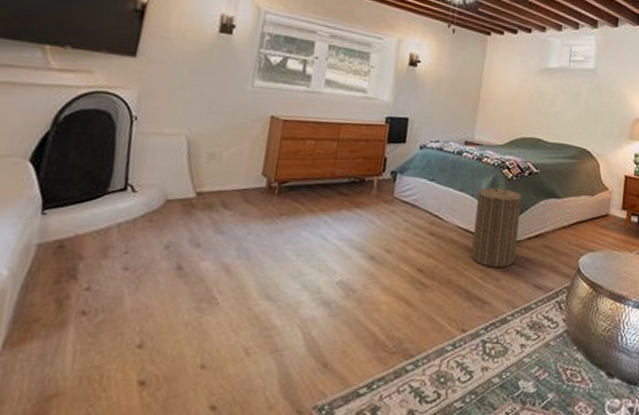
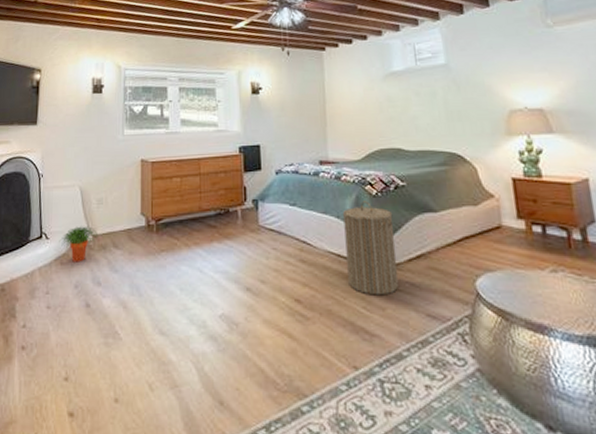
potted plant: none [150,180,205,221] -> present [59,226,99,262]

